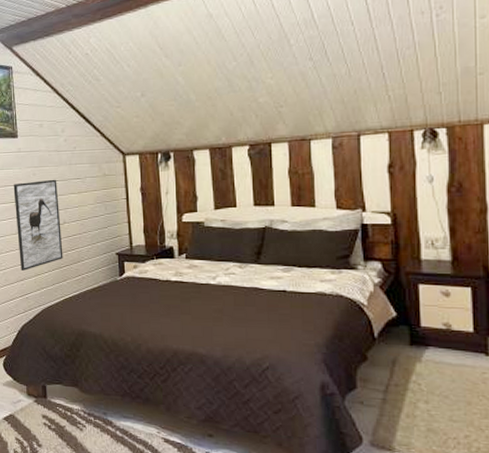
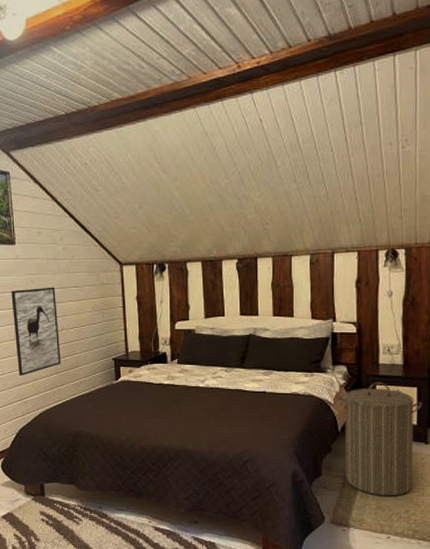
laundry hamper: none [370,280,480,418] -> present [336,382,423,497]

